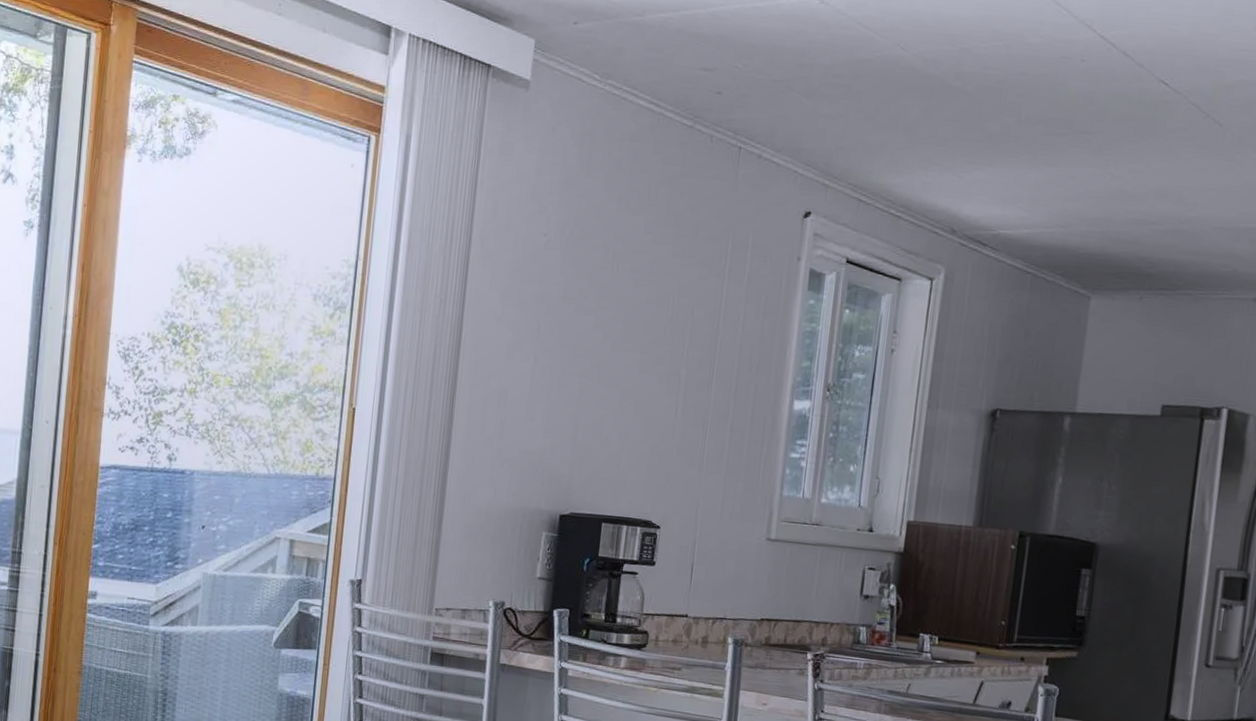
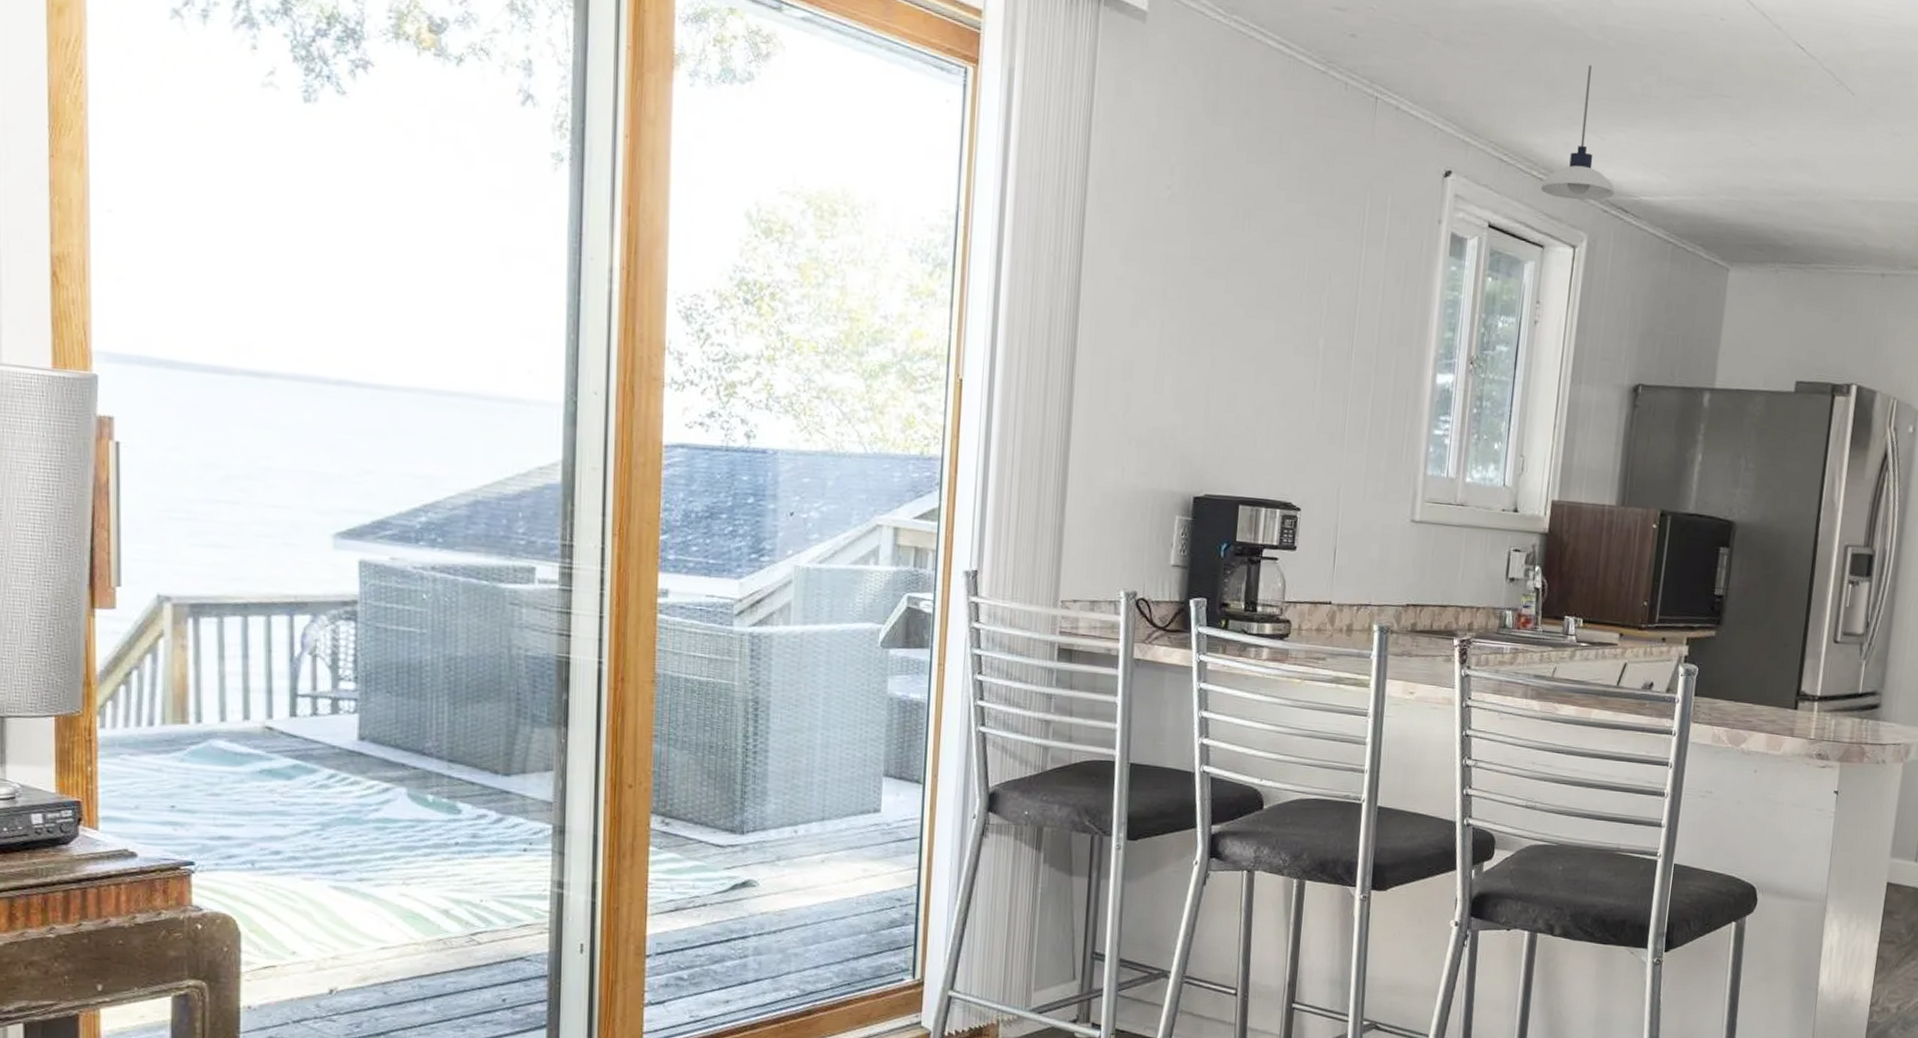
pendant light: none [898,109,973,235] -> present [1540,64,1615,201]

